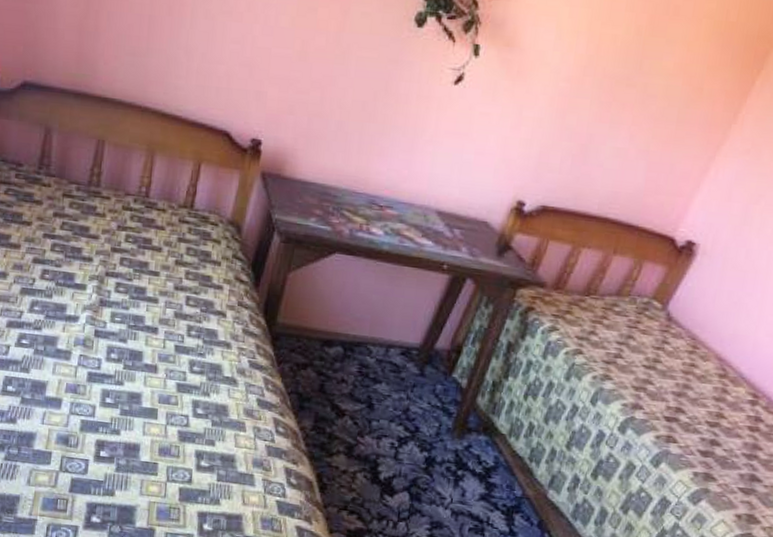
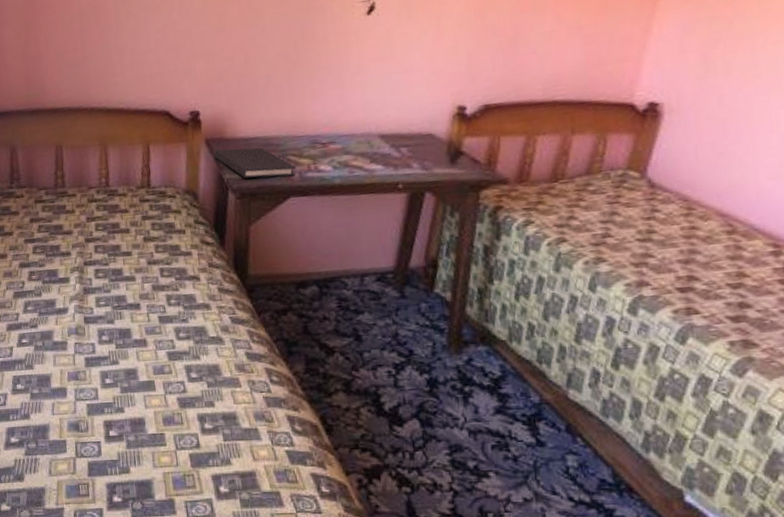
diary: none [267,186,348,232] -> present [214,147,296,179]

